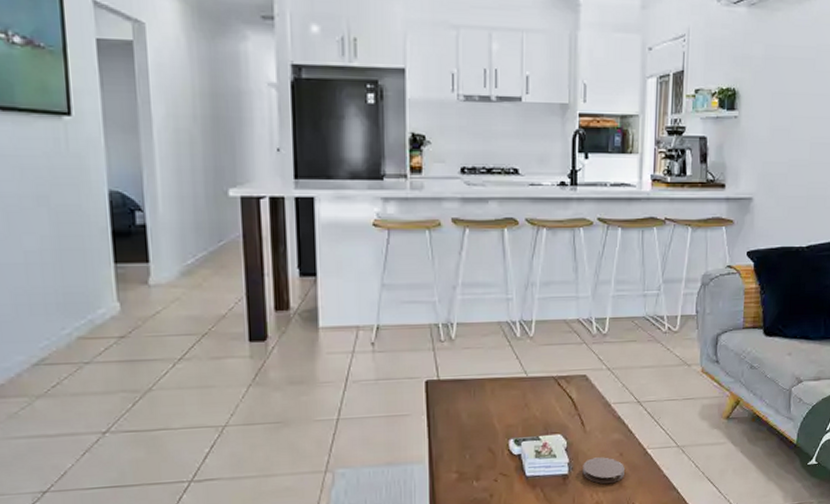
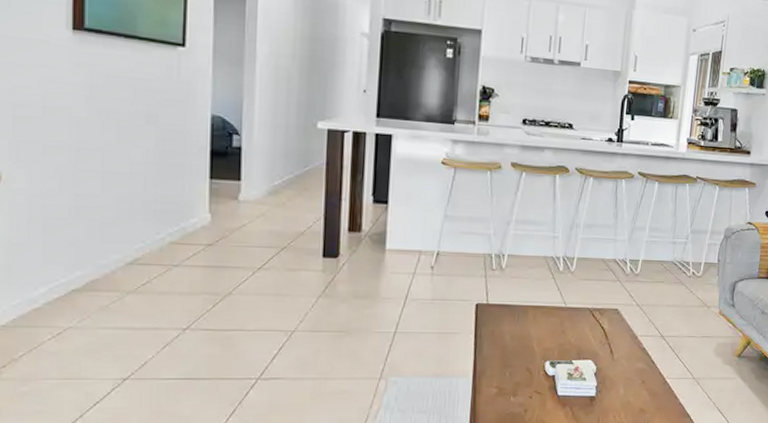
coaster: present [582,457,624,484] -> none [608,383,646,408]

